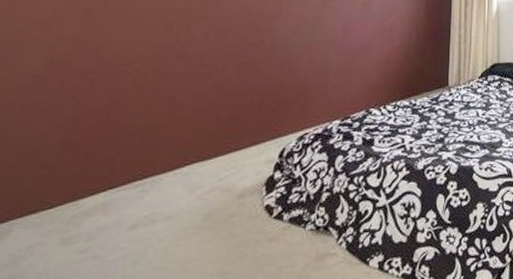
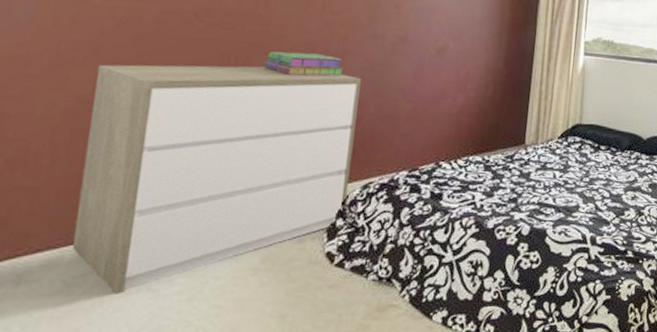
dresser: none [19,31,294,264] -> present [71,64,361,294]
stack of books: none [204,15,278,37] -> present [264,51,344,76]

